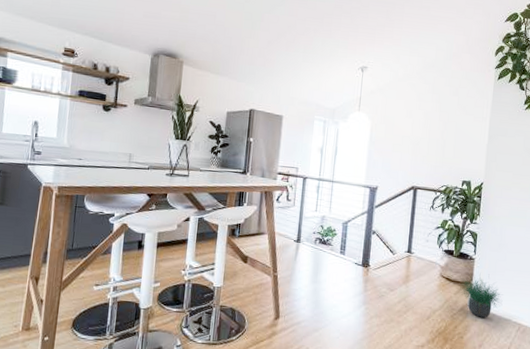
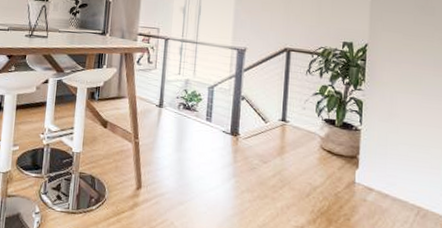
potted plant: present [460,273,502,318] -> none [344,146,396,198]

